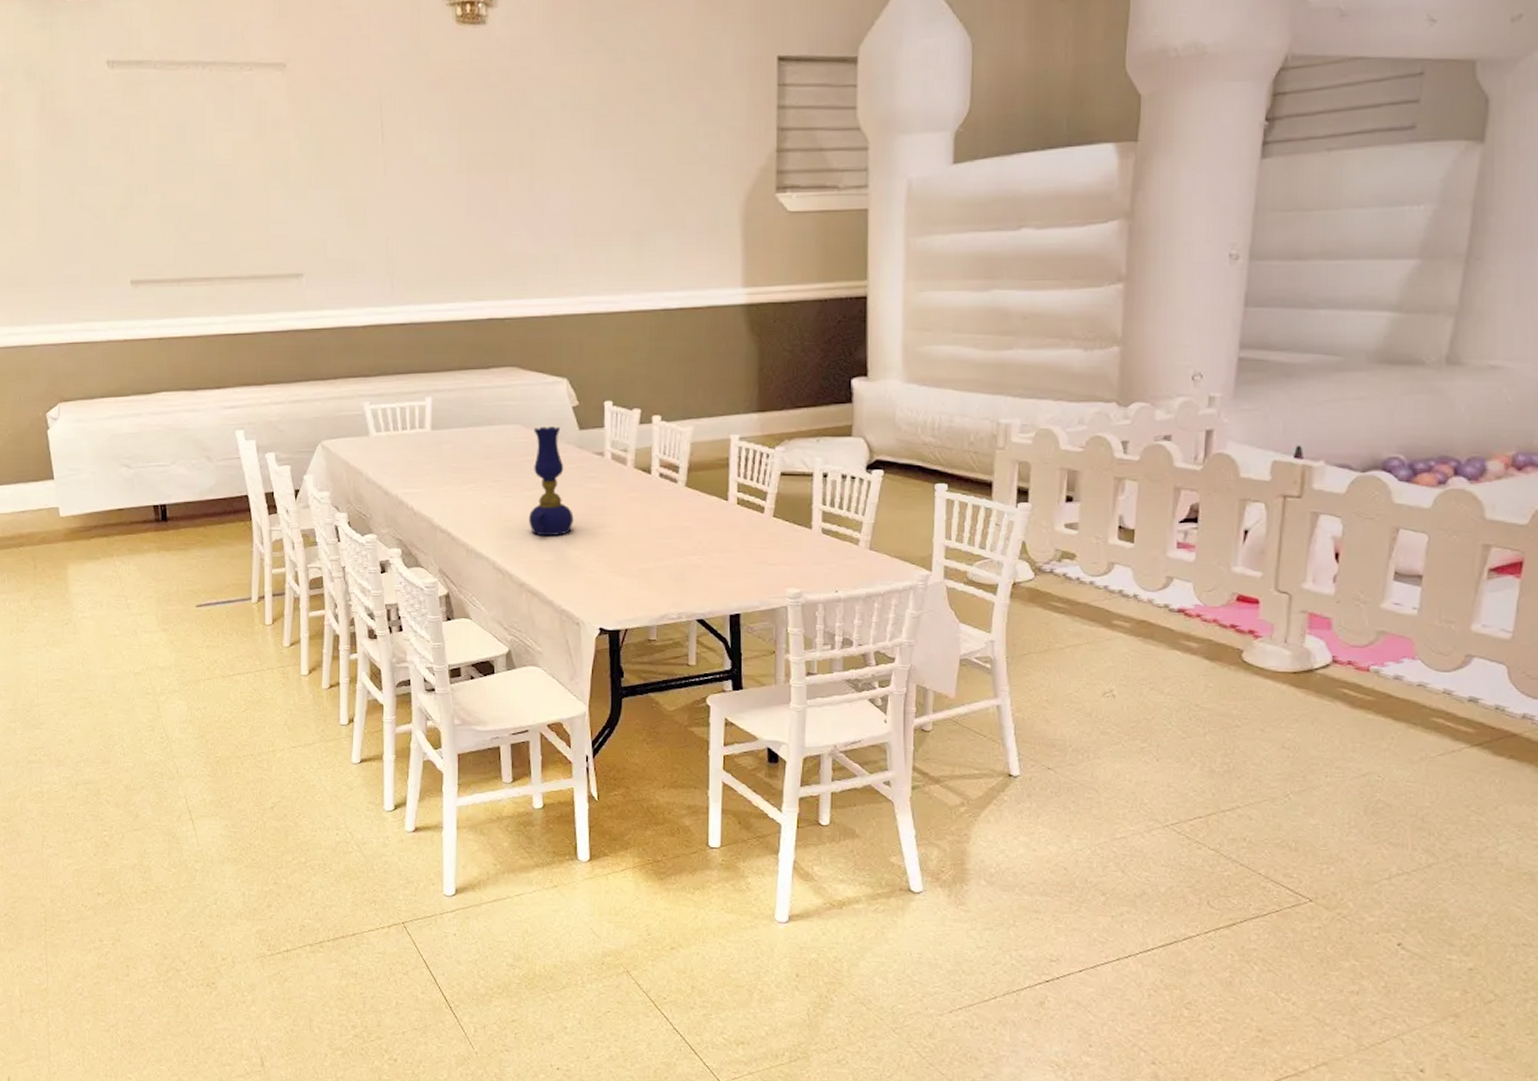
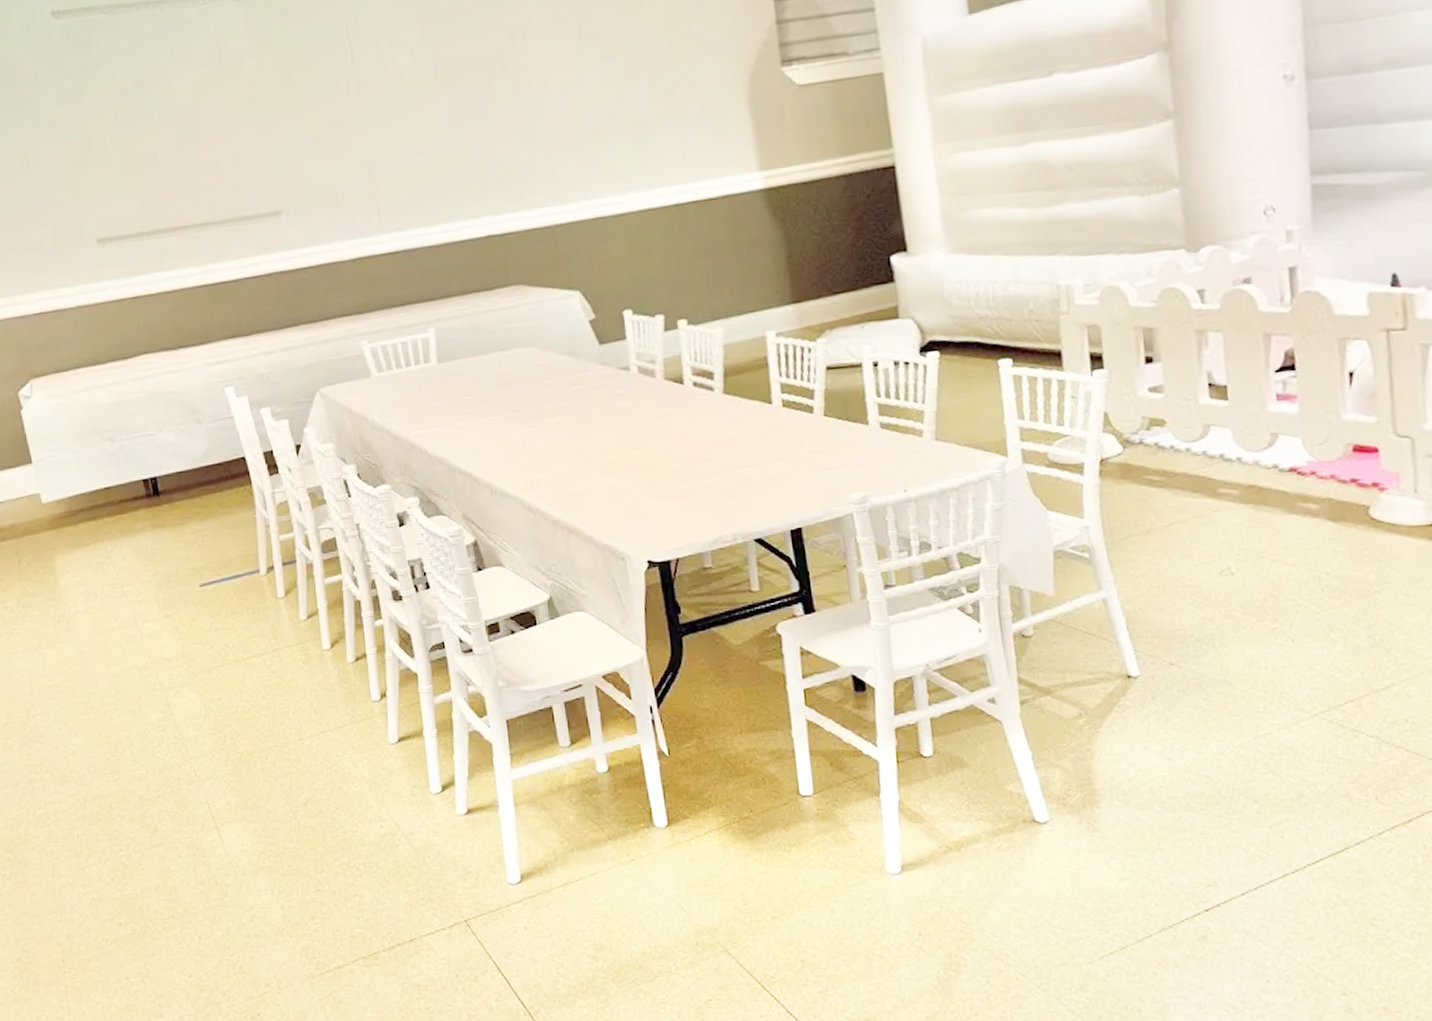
oil lamp: present [529,426,574,537] -> none [549,344,605,466]

